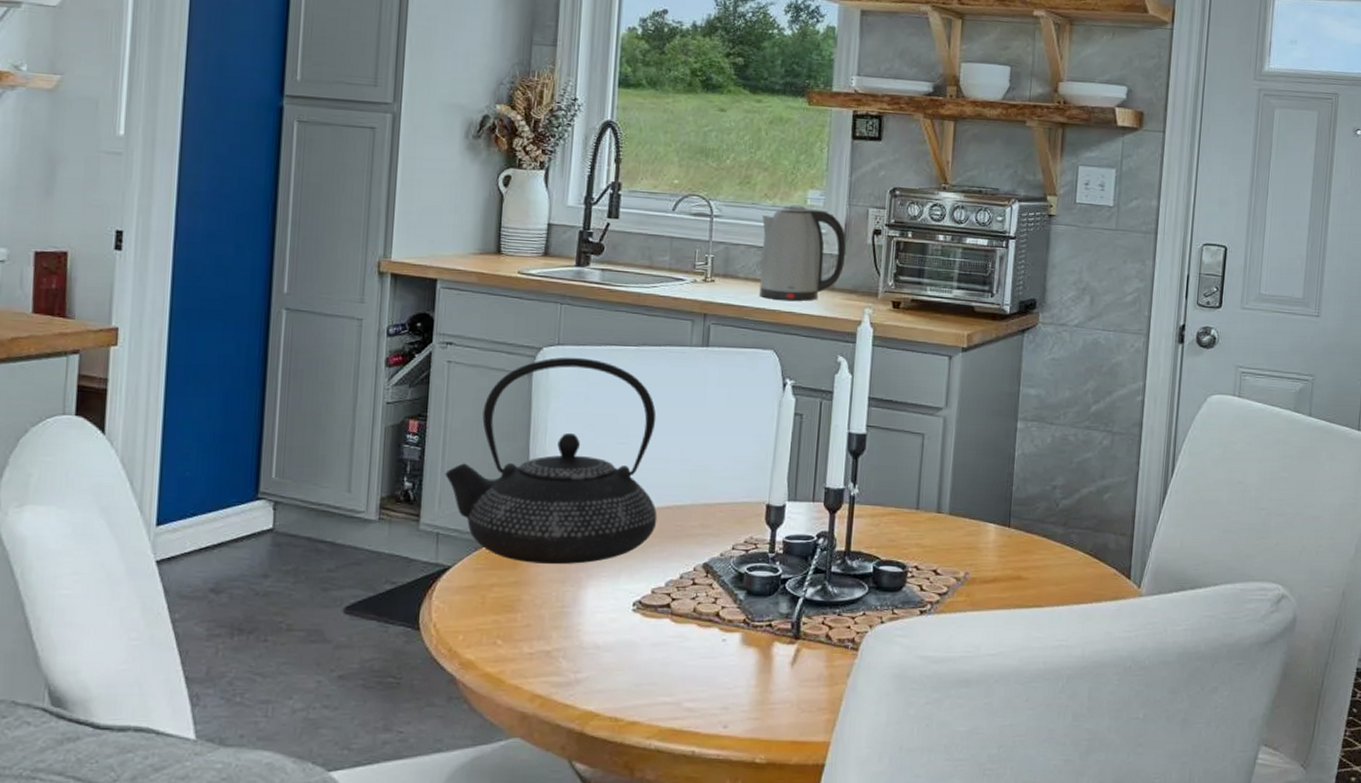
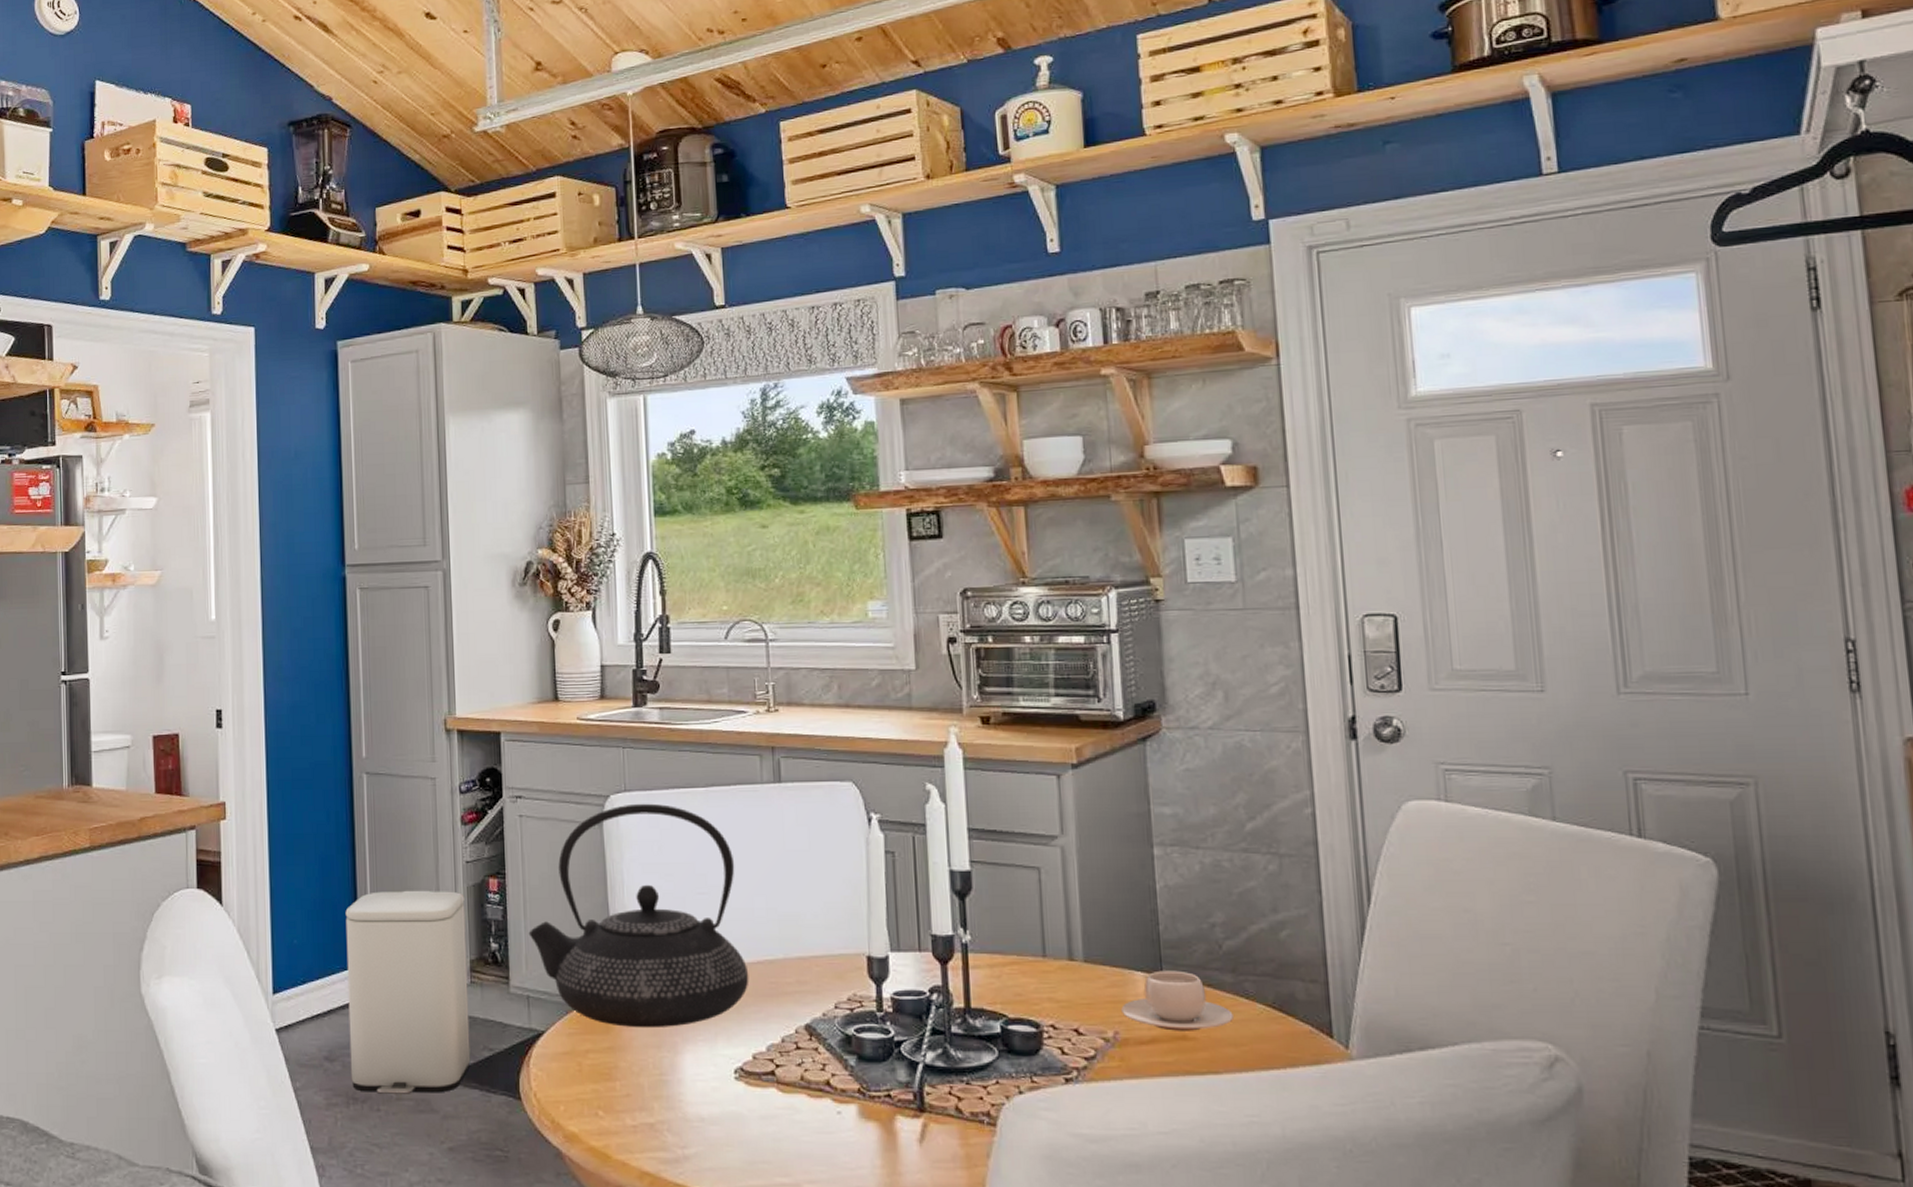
pedal bin: none [238,427,381,625] -> present [345,890,471,1094]
kettle: present [758,204,846,301] -> none [822,619,919,725]
teacup: none [973,523,1059,573] -> present [1121,970,1234,1031]

